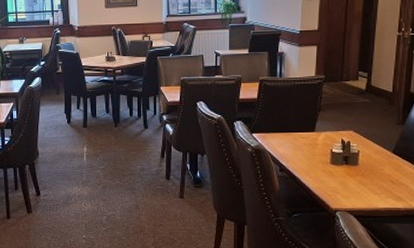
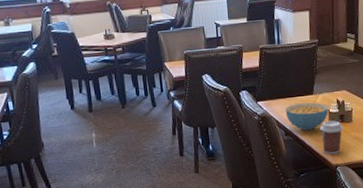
cereal bowl: none [282,140,331,168] -> present [285,102,329,131]
coffee cup: none [320,161,348,197] -> present [320,120,344,155]

